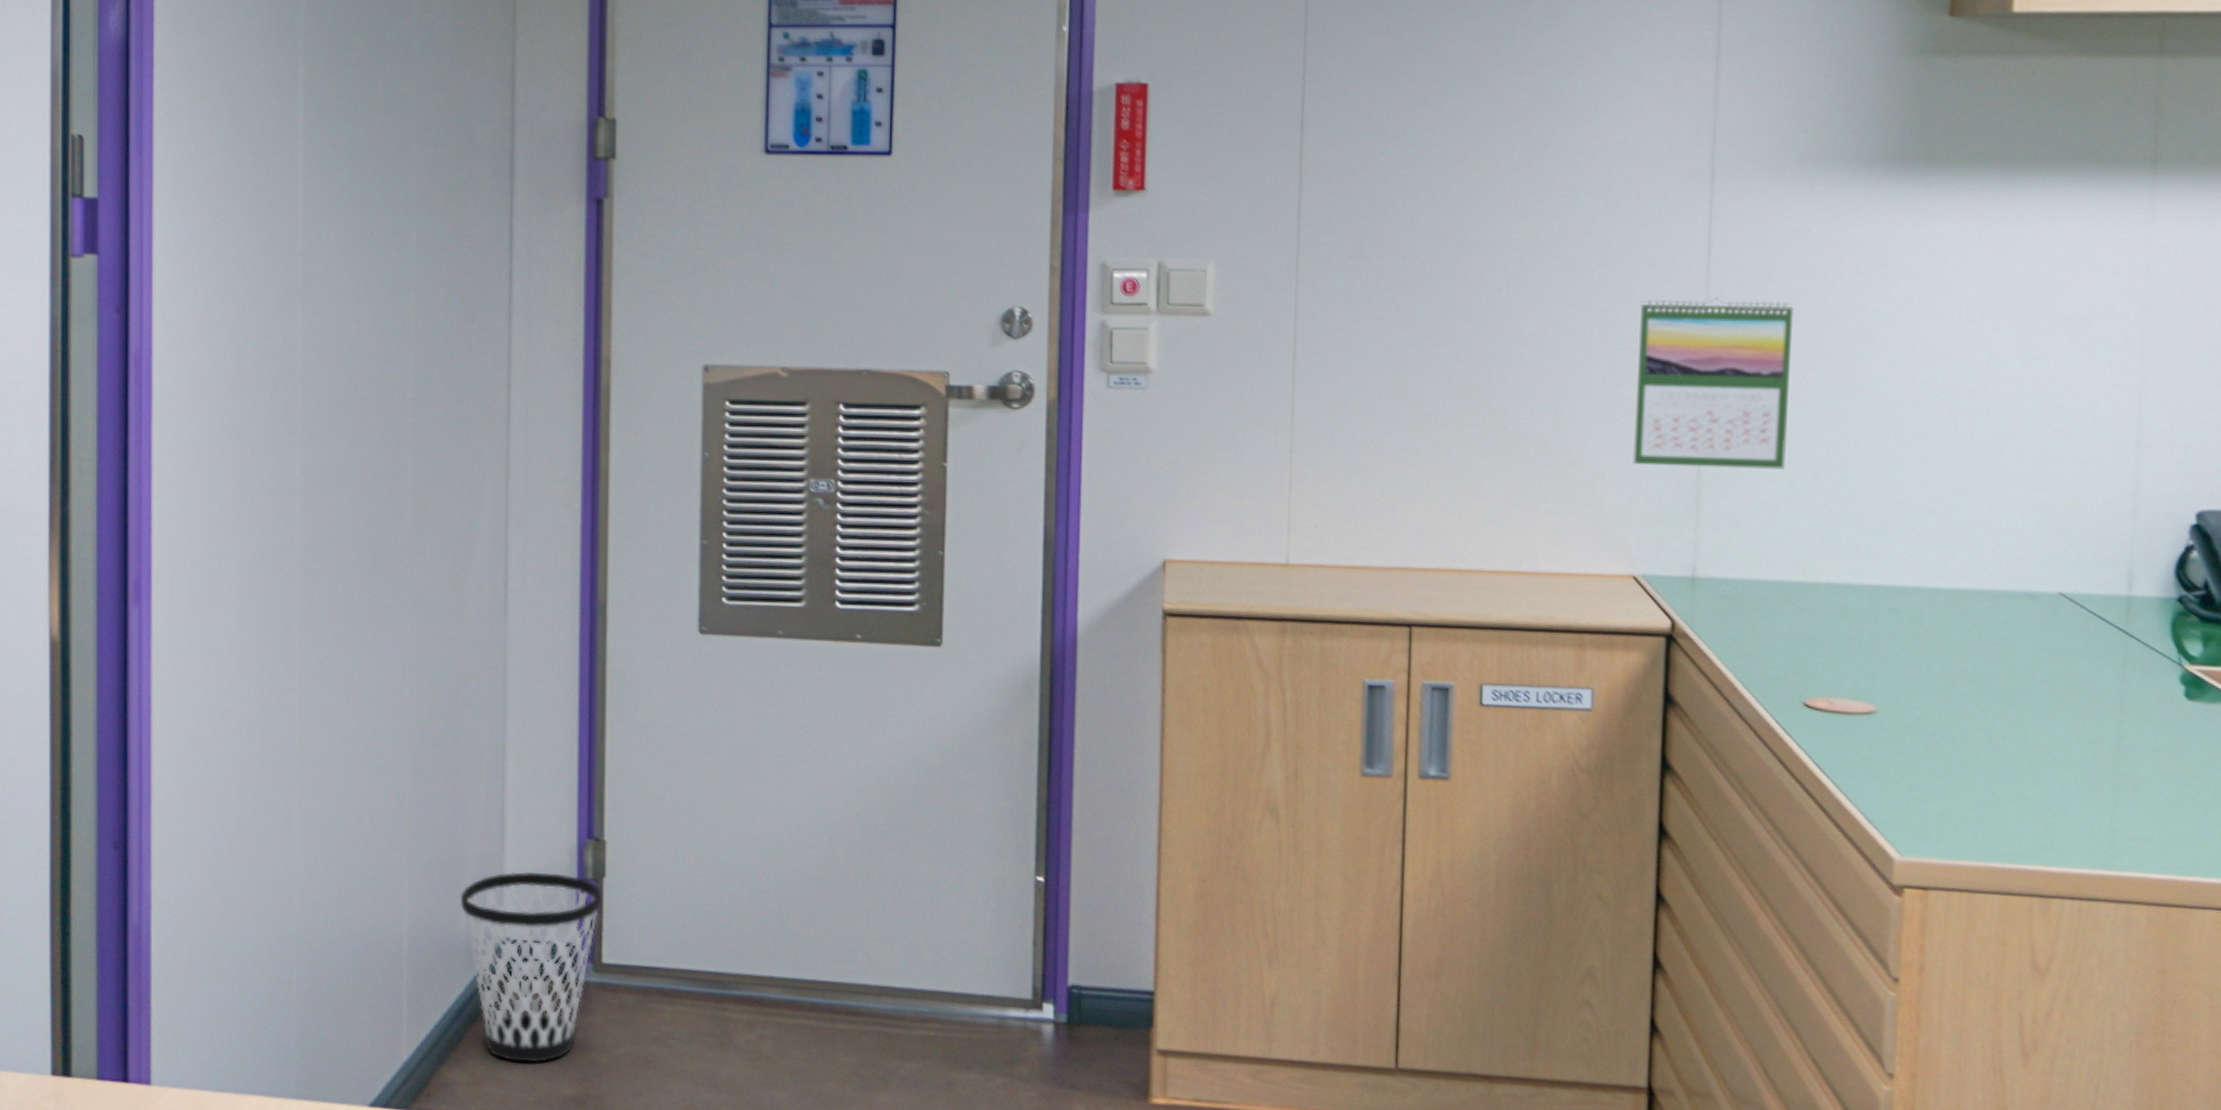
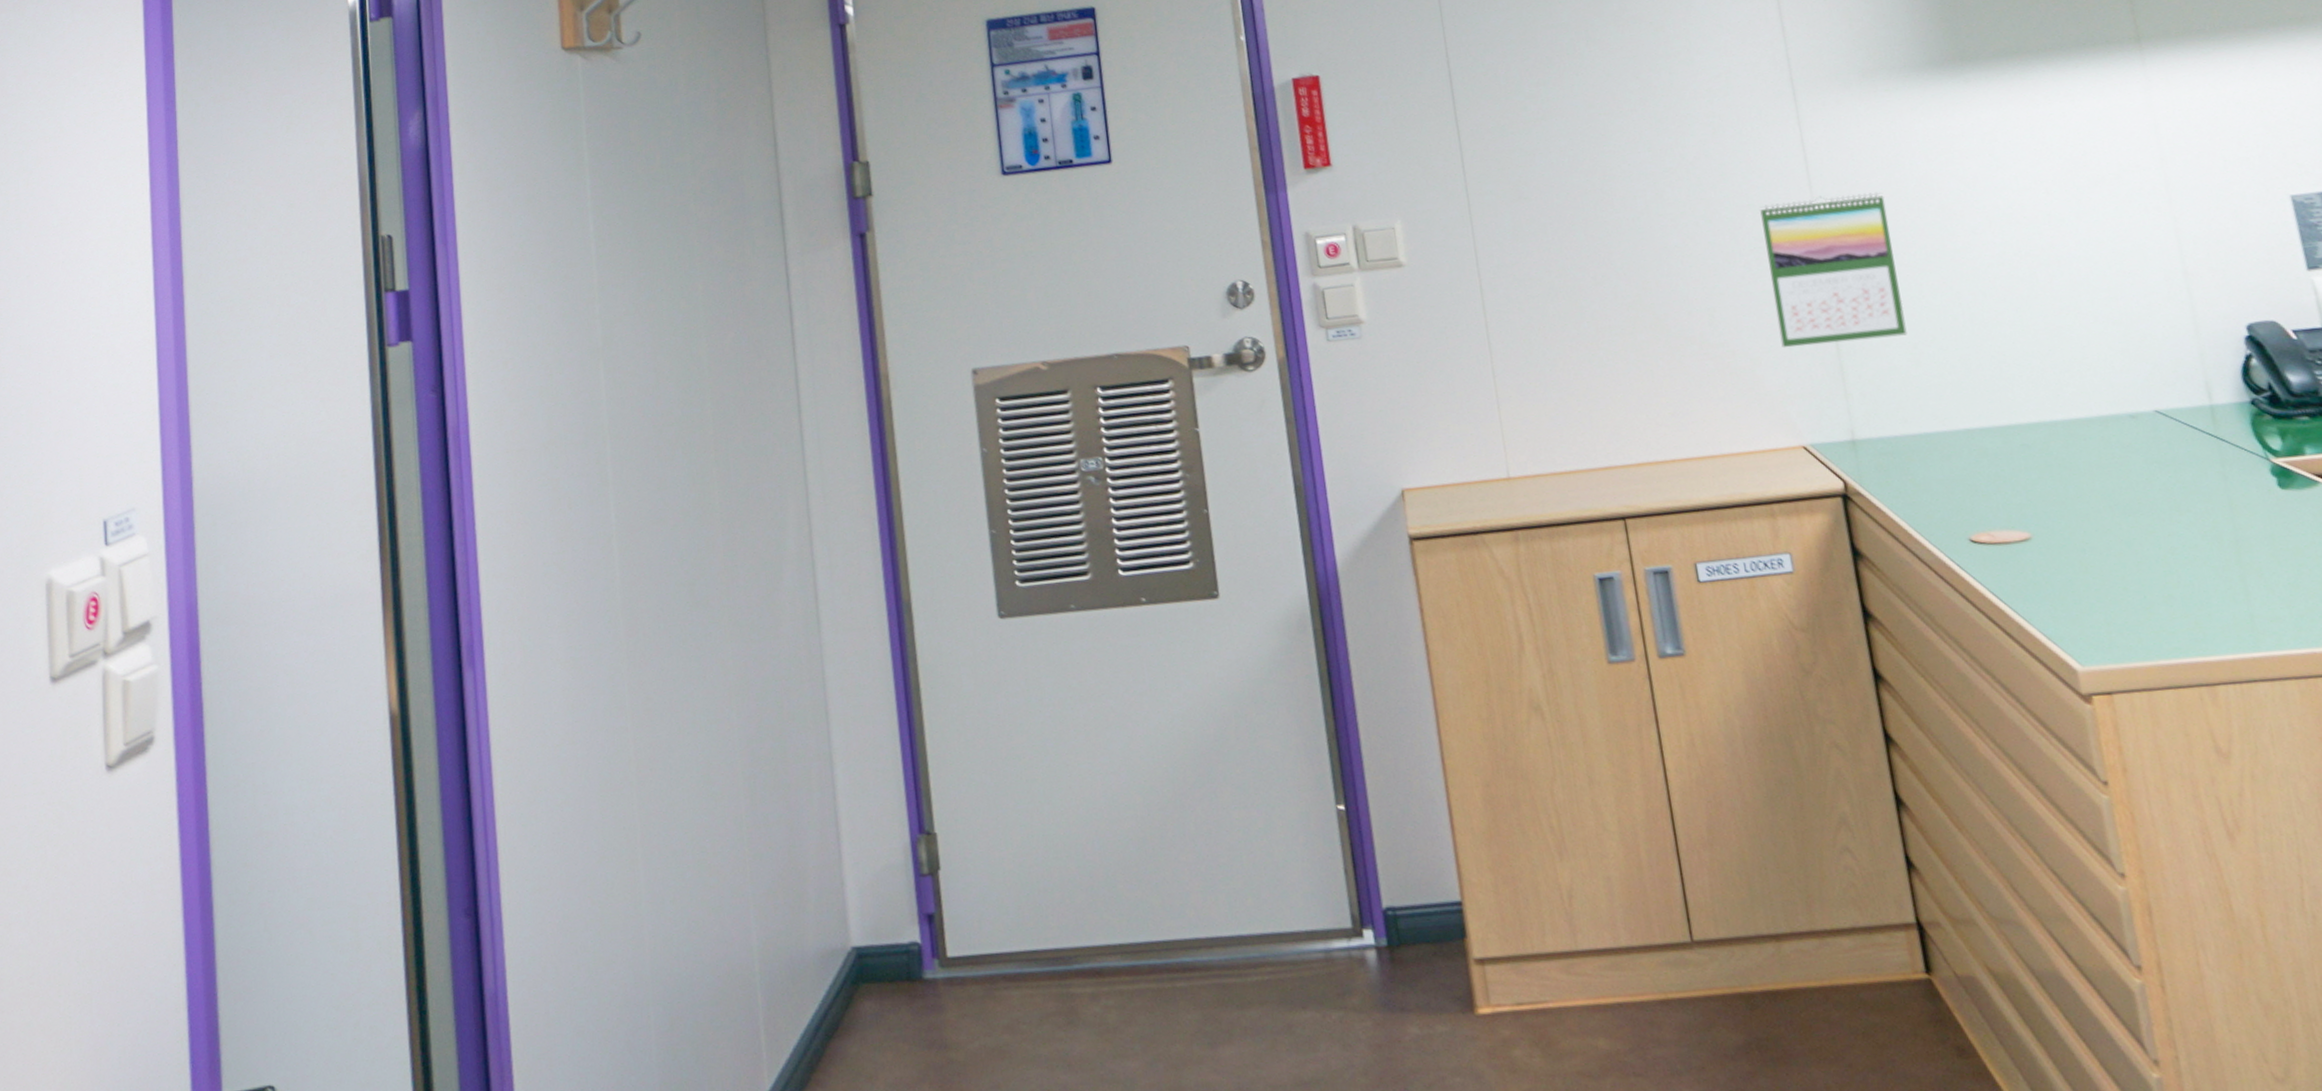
wastebasket: present [461,871,602,1063] -> none [805,873,940,1074]

